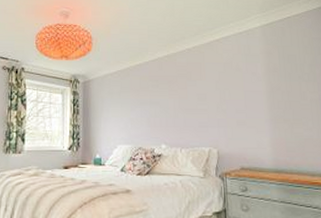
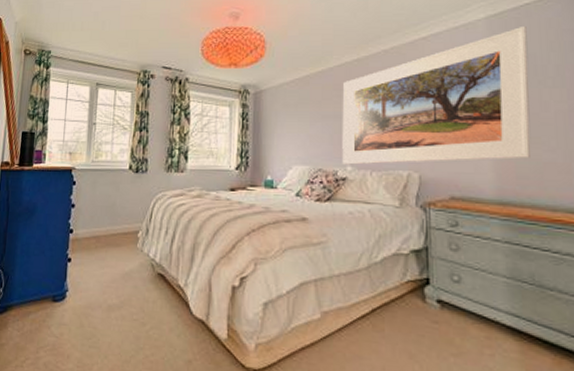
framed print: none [156,33,295,143] -> present [342,25,531,165]

